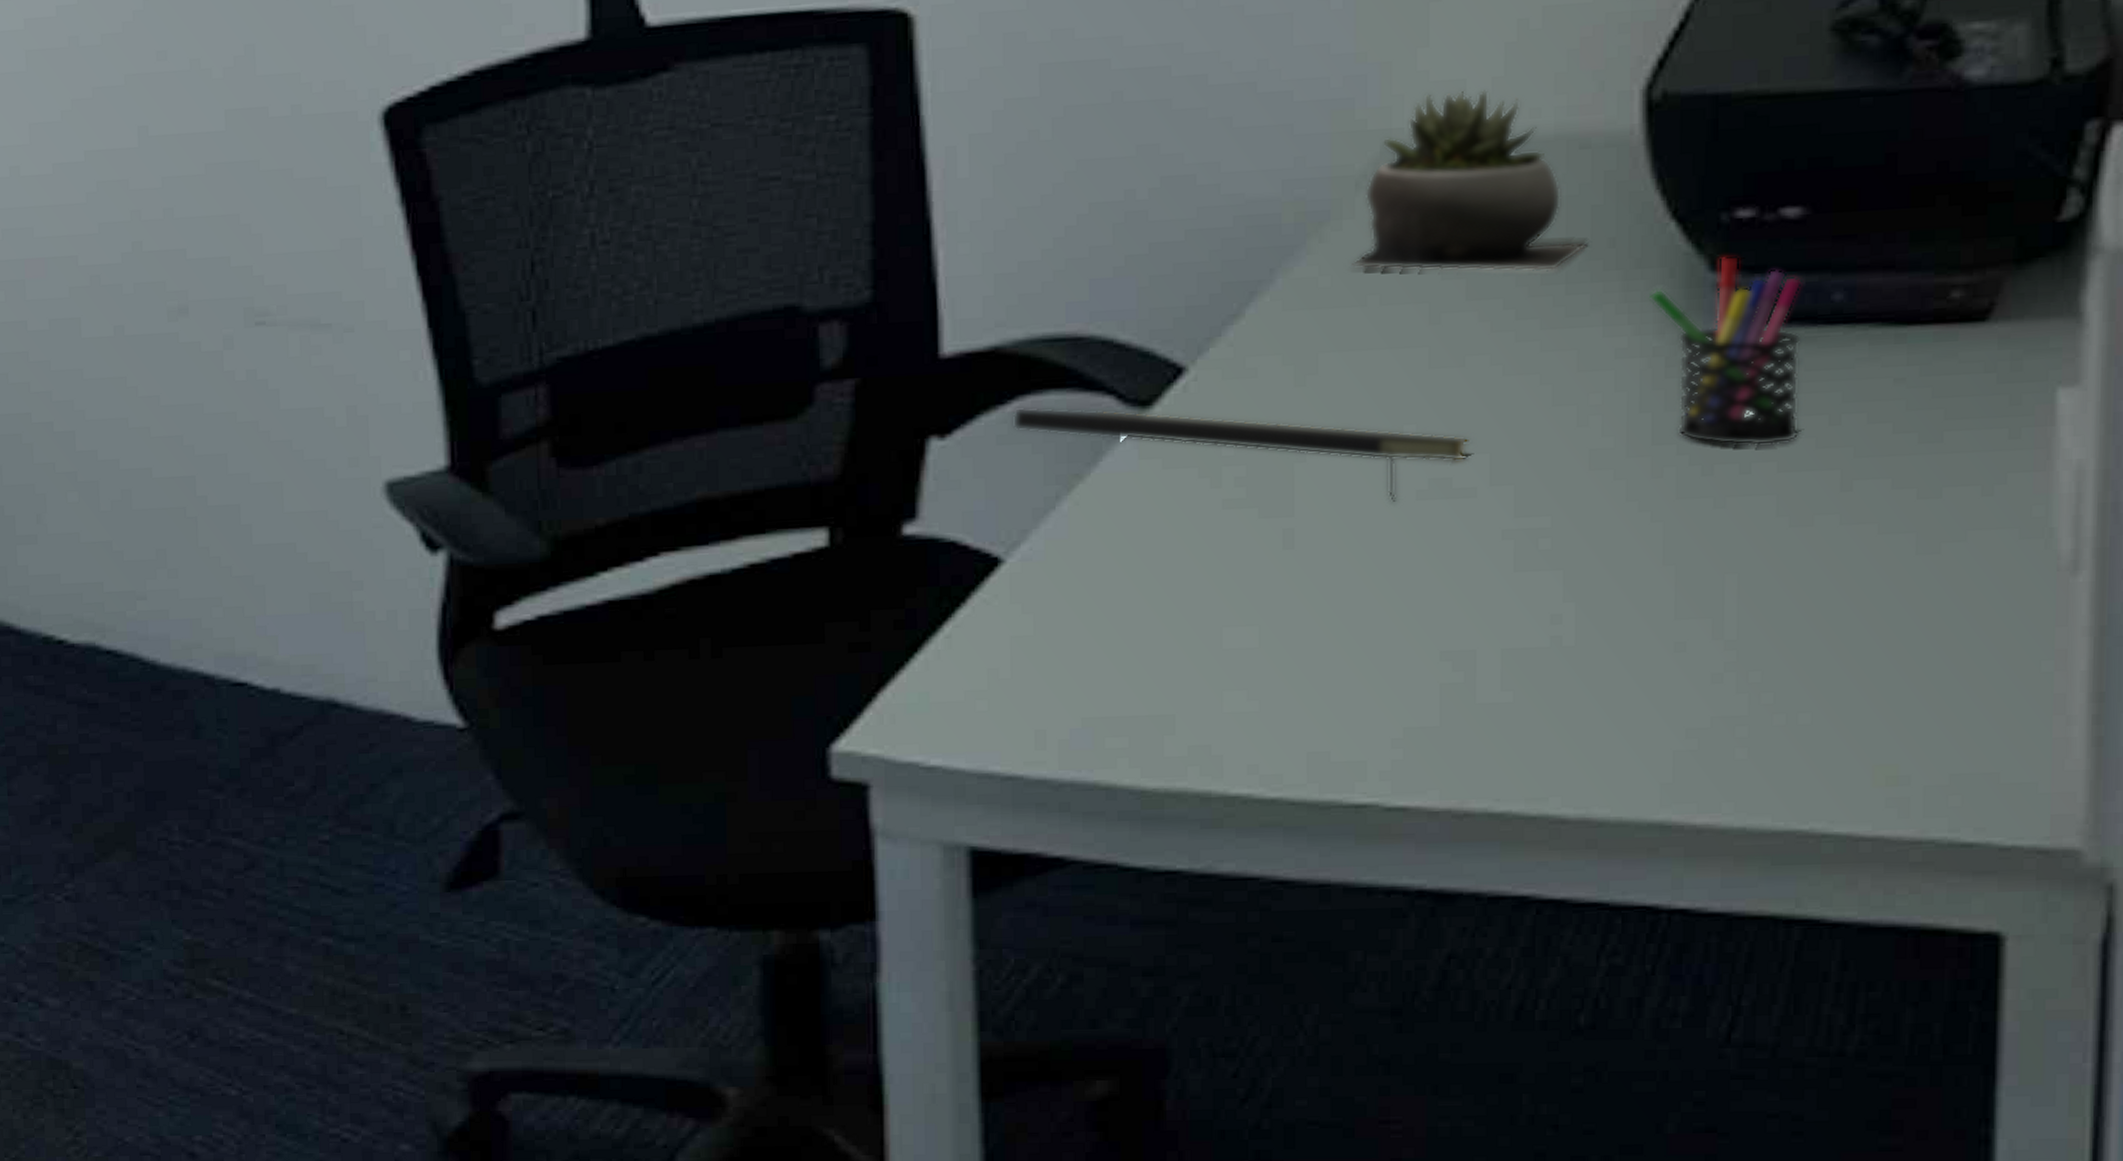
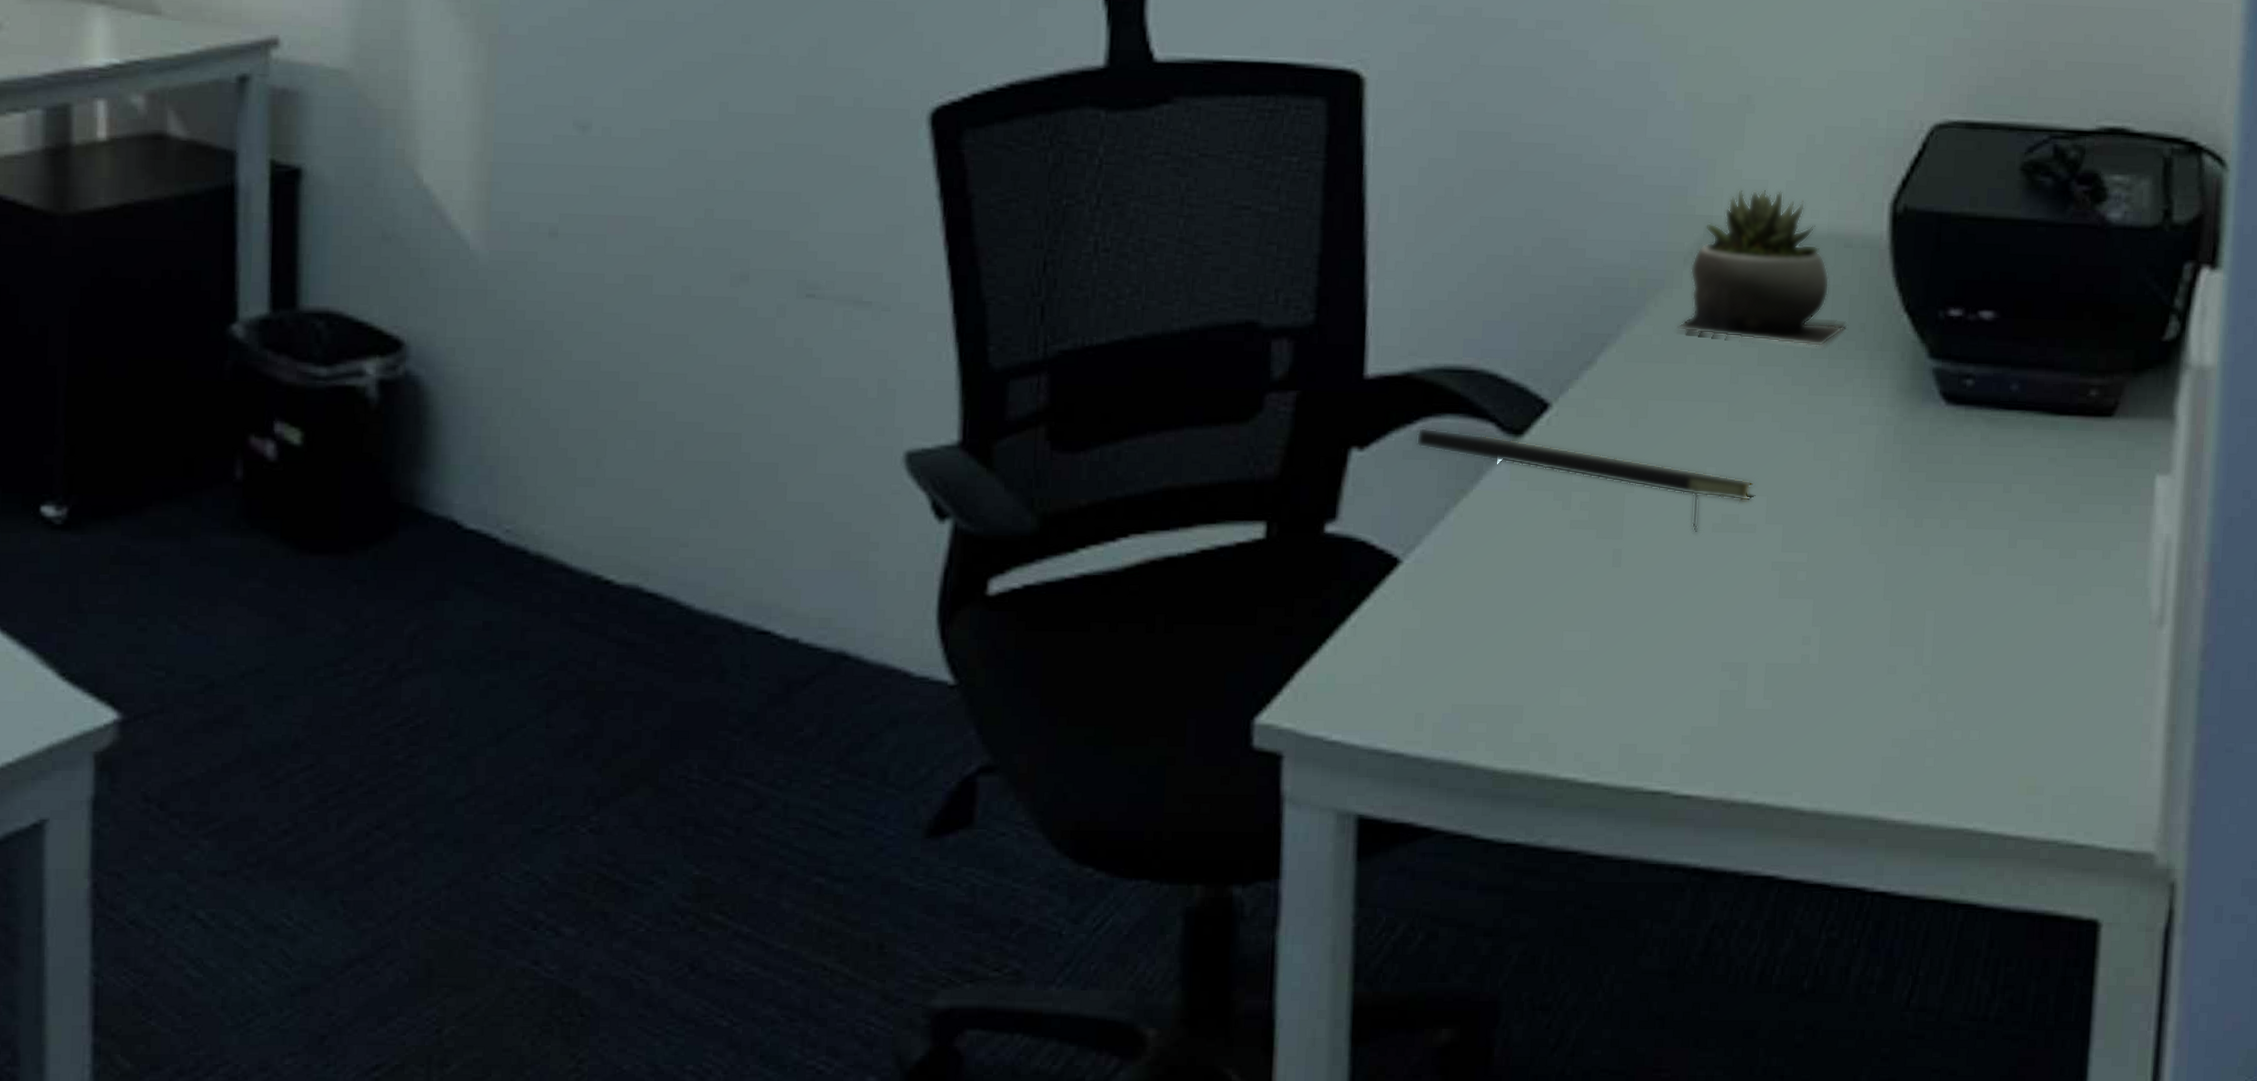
pen holder: present [1648,255,1802,446] -> none [1885,346,1991,506]

